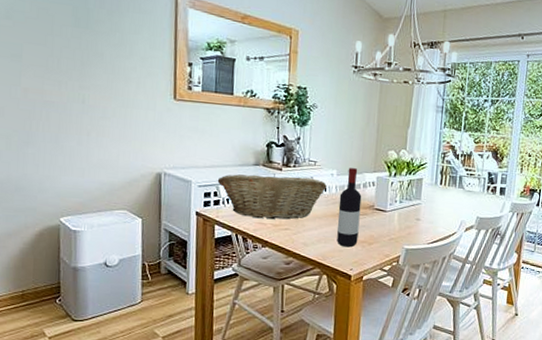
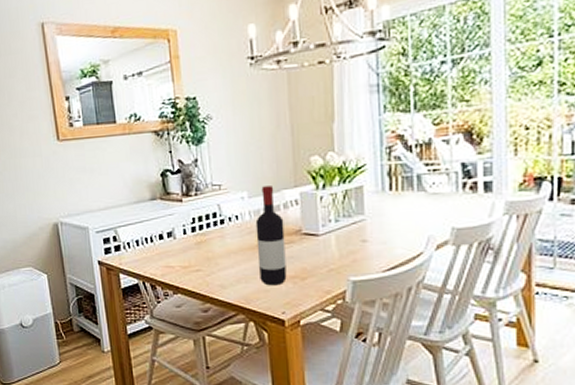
fruit basket: present [217,173,327,220] -> none [114,206,238,262]

